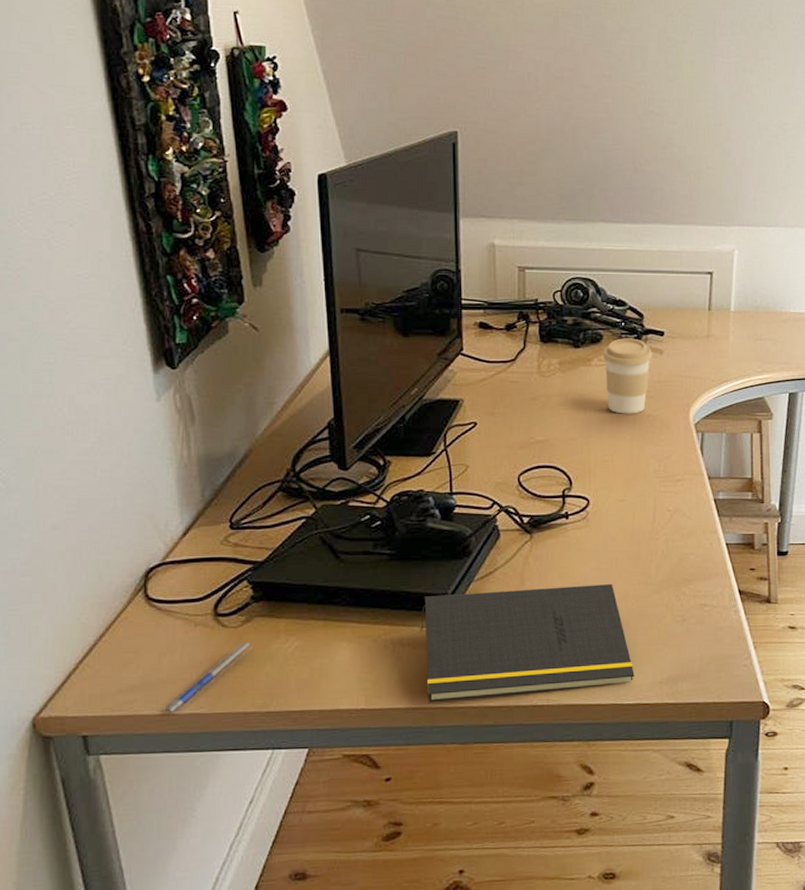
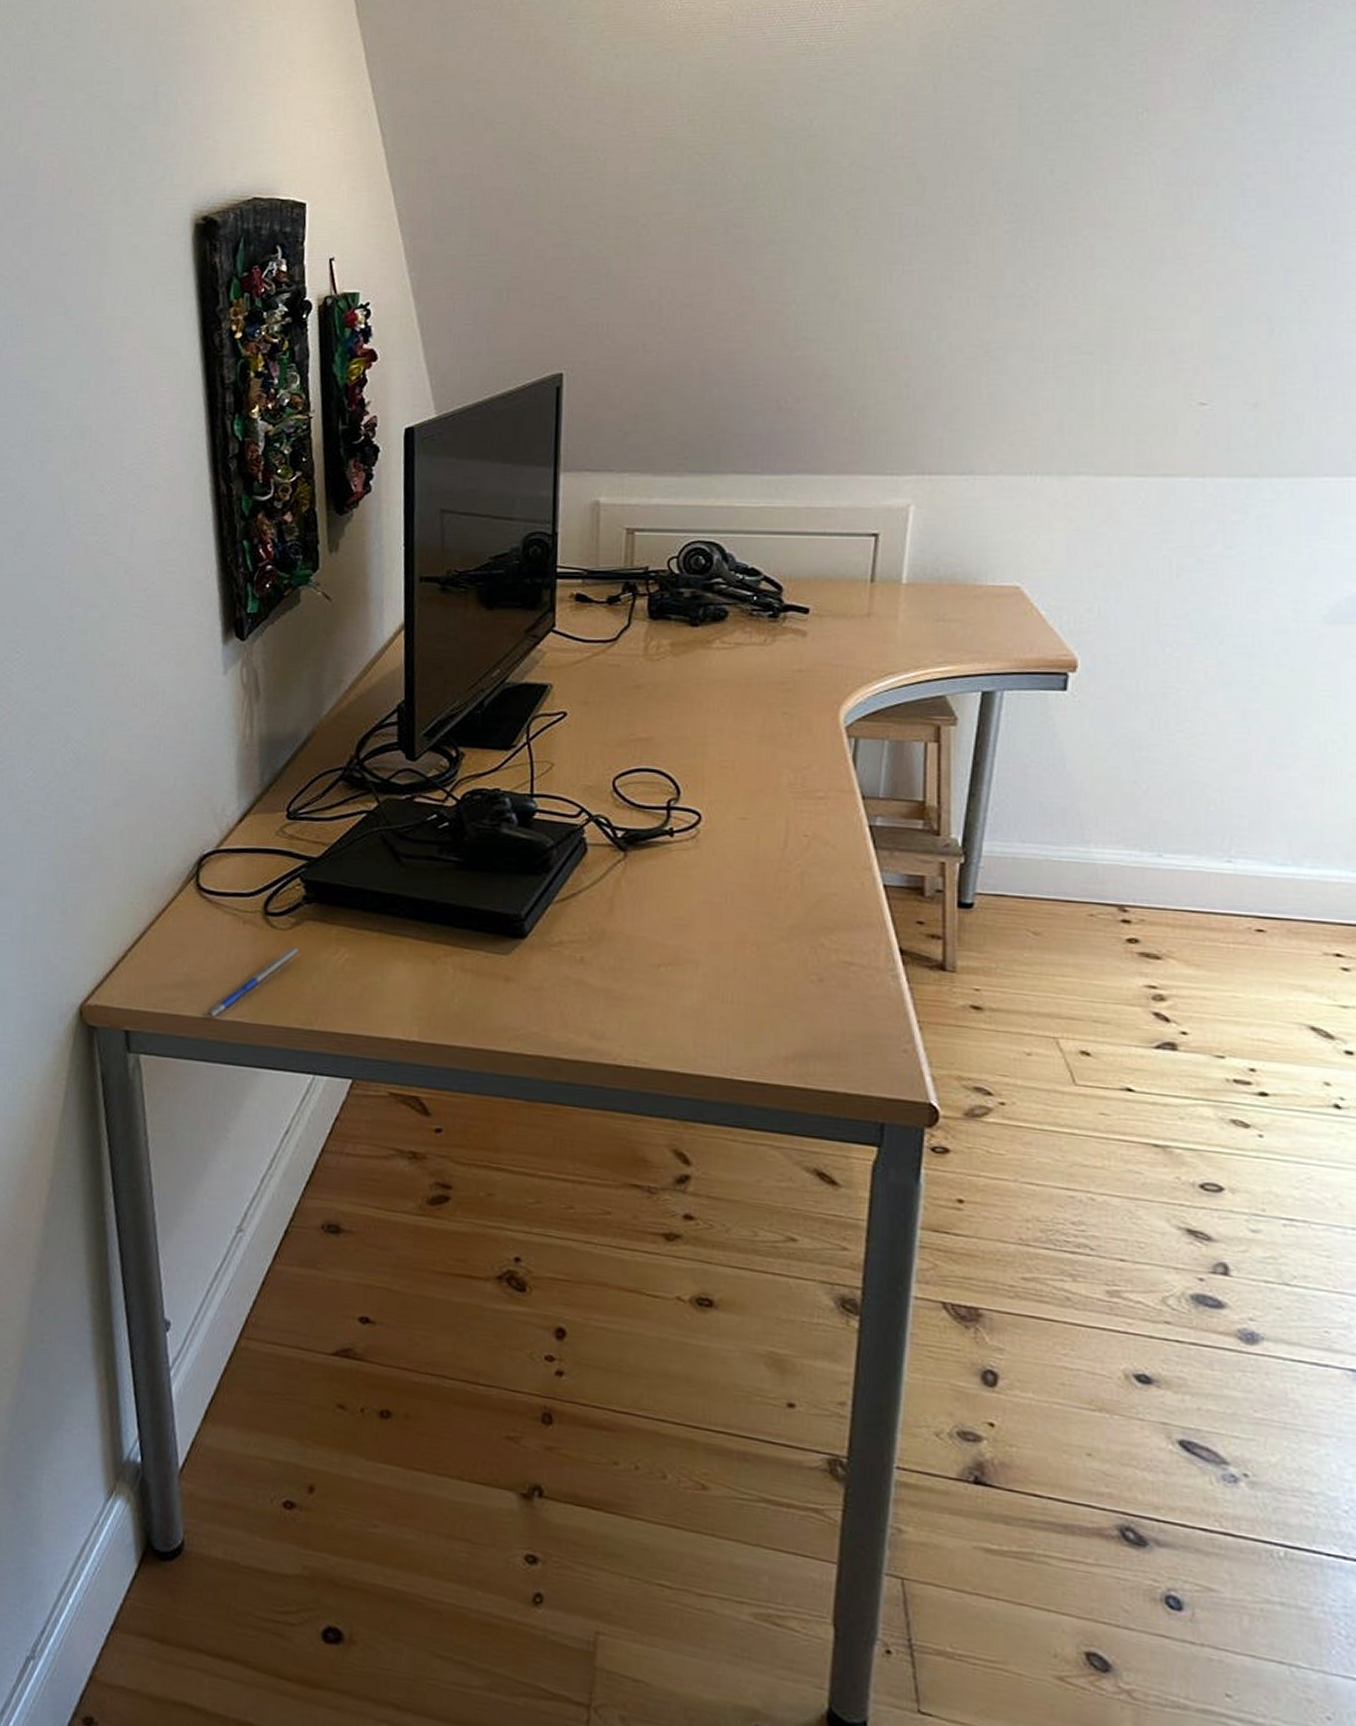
notepad: present [420,583,635,703] -> none [486,915,751,1054]
coffee cup: present [602,338,652,414] -> none [727,616,792,711]

